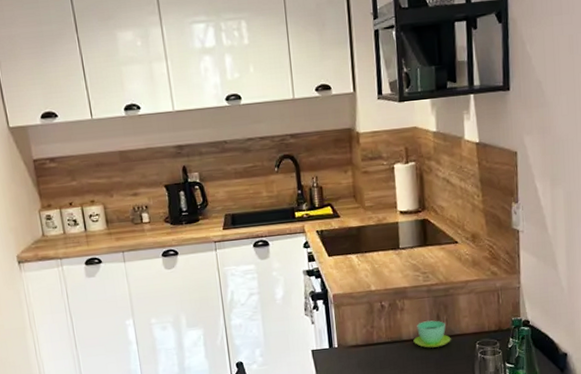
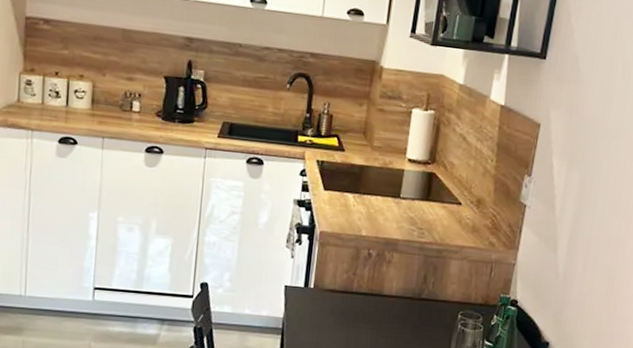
cup: present [413,320,451,348] -> none [394,279,434,310]

